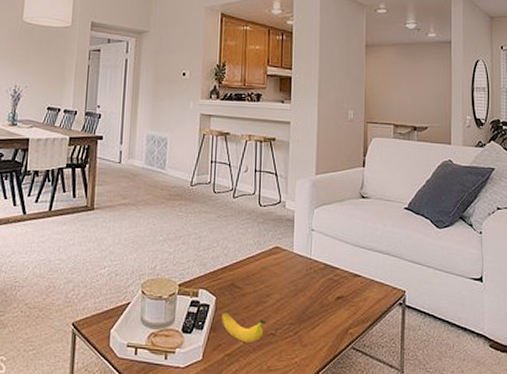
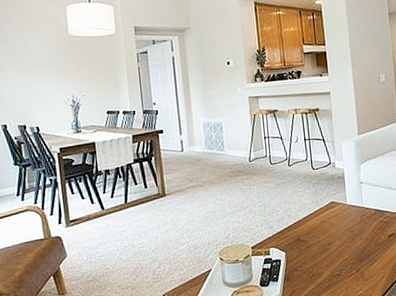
banana: present [222,311,267,343] -> none [293,262,332,286]

